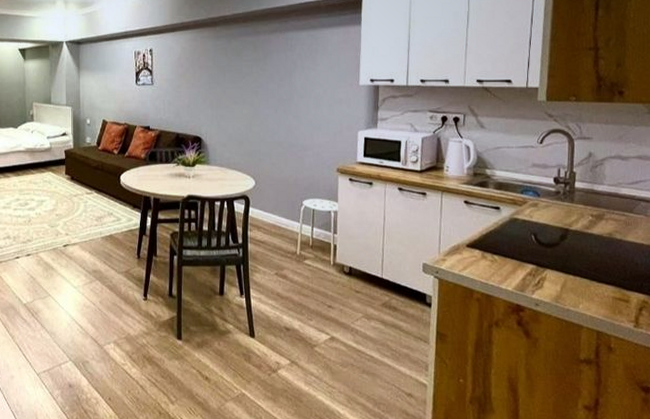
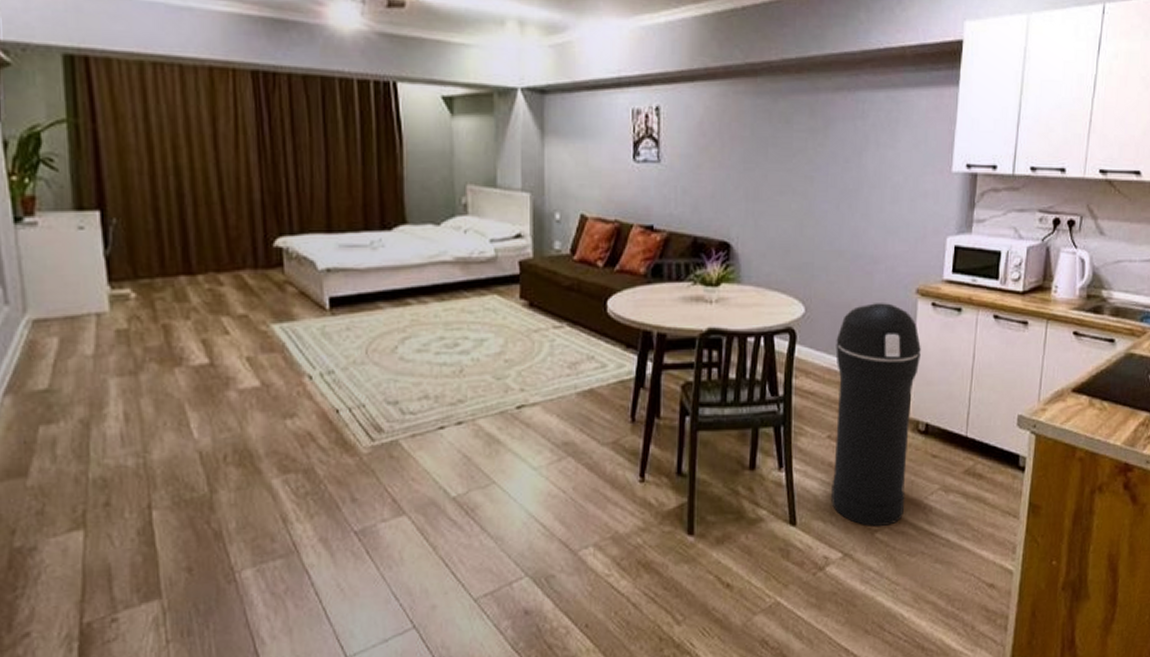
trash can: none [278,178,343,343] -> present [831,303,921,527]

